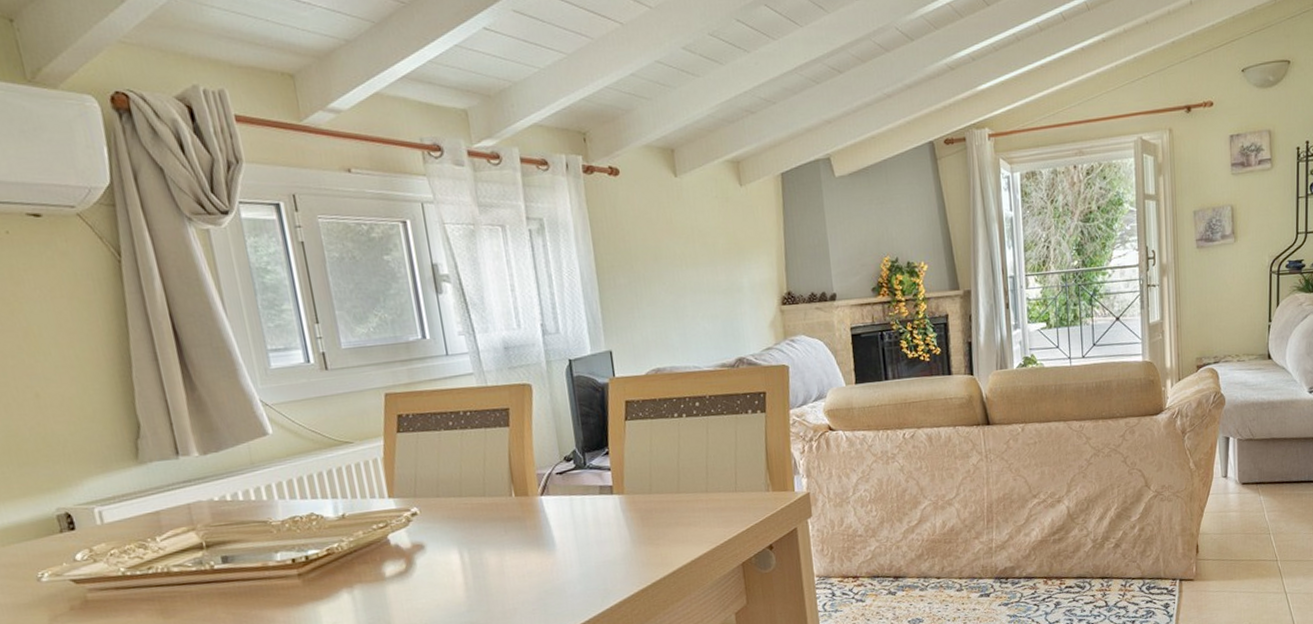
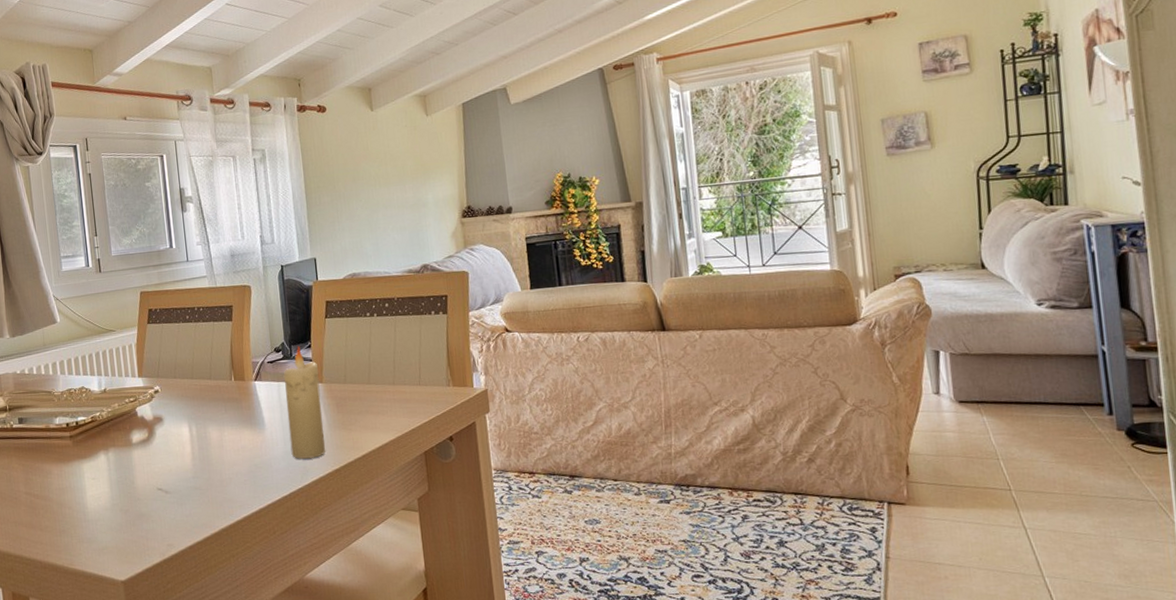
candle: none [576,453,629,581] -> present [283,346,326,459]

